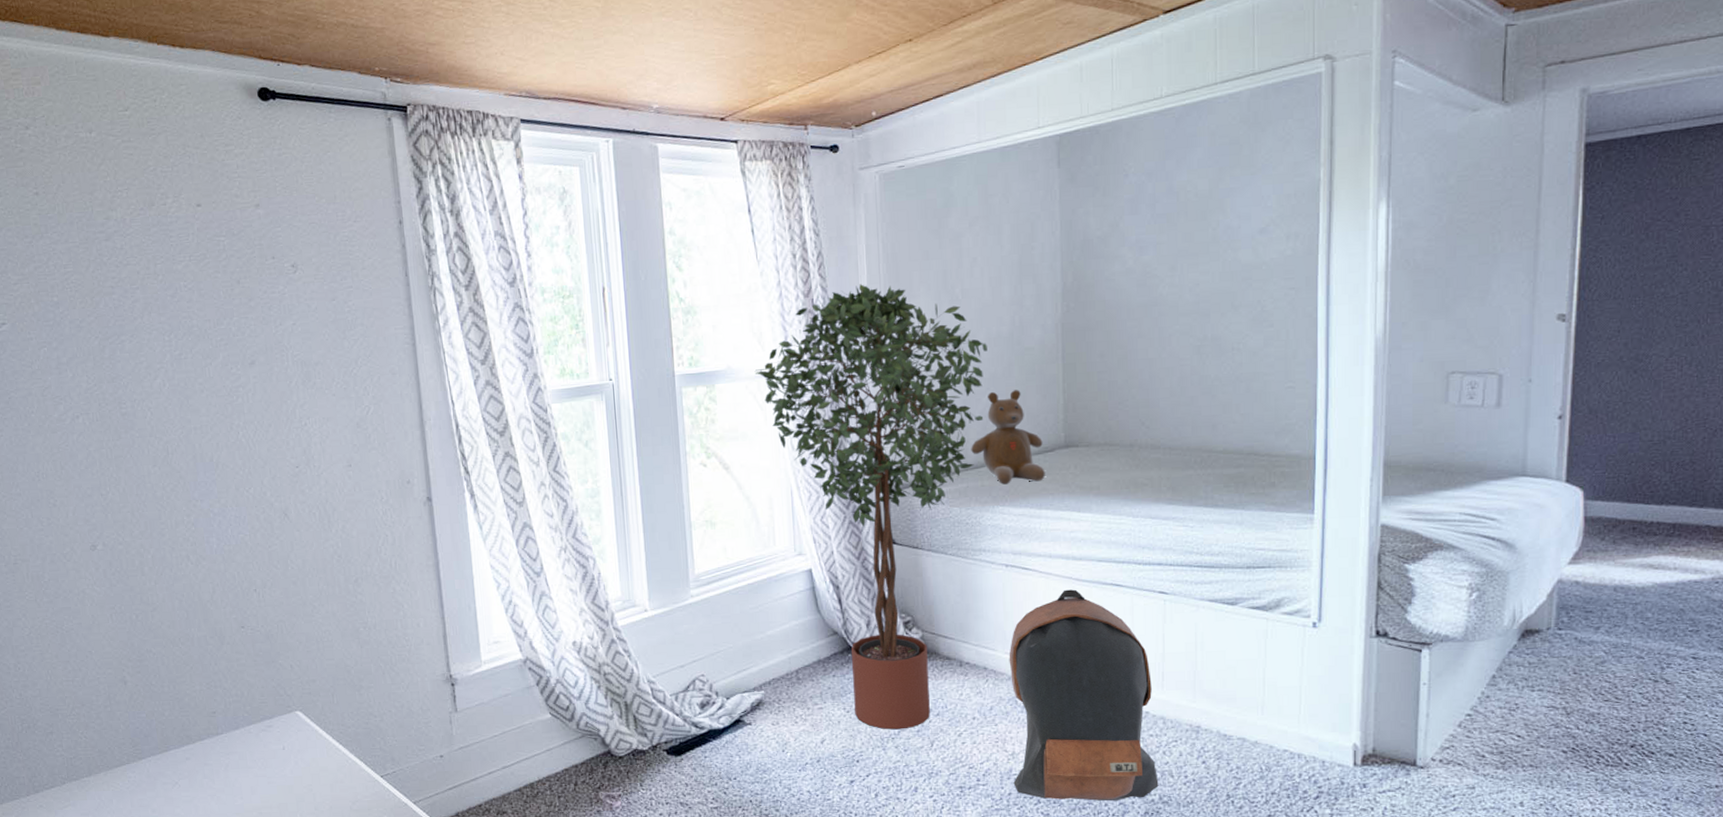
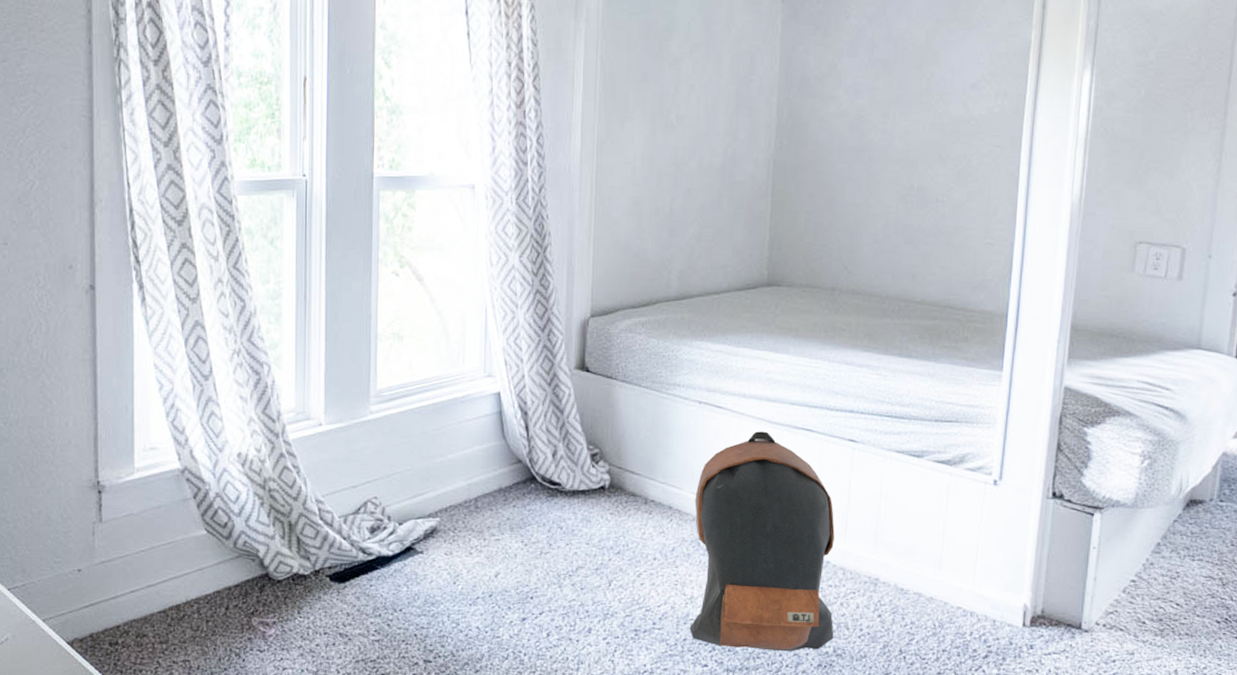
potted tree: present [754,284,988,730] -> none [458,100,698,567]
stuffed bear: present [971,390,1045,485] -> none [673,222,746,319]

